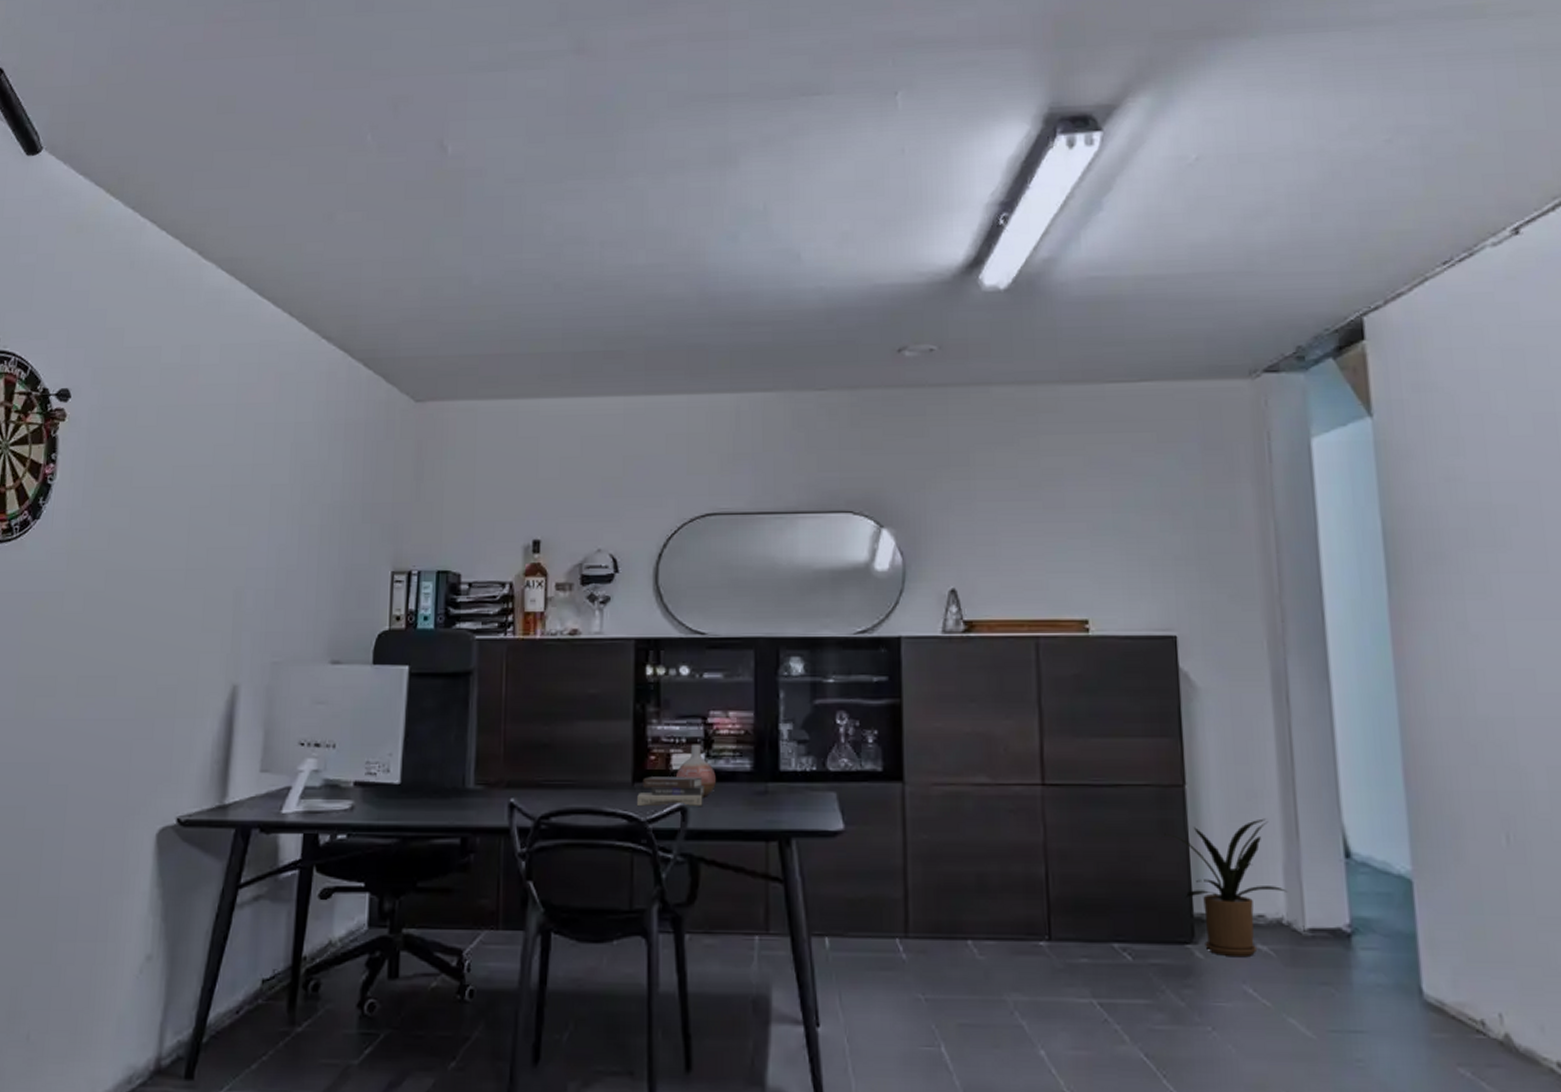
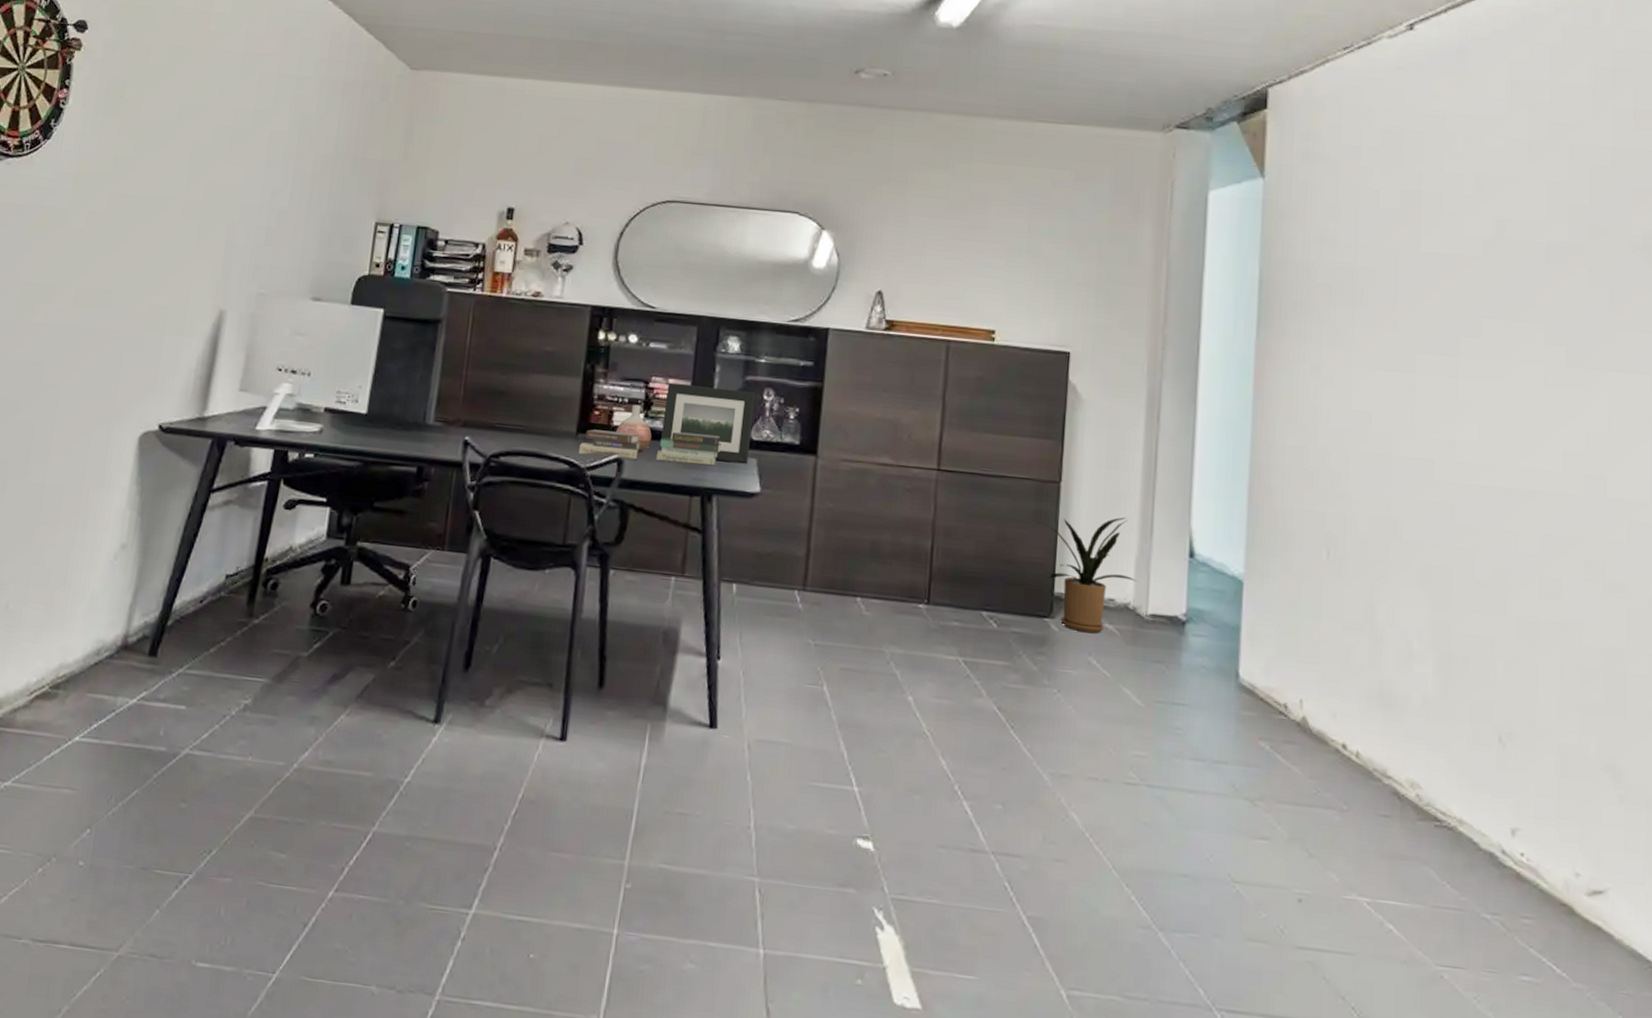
books: none [724,770,795,805] -> present [656,431,721,466]
picture frame: none [726,715,828,799] -> present [659,382,755,464]

